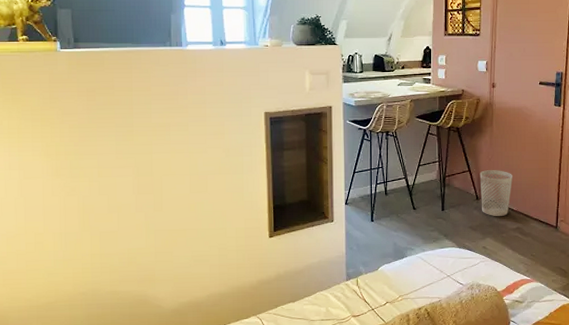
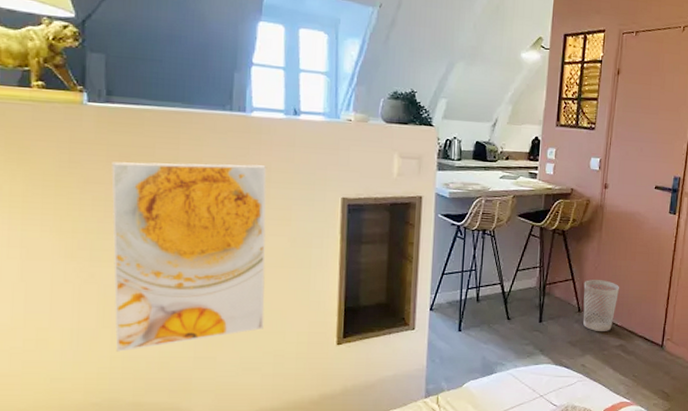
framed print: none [82,90,209,250] -> present [111,162,267,352]

